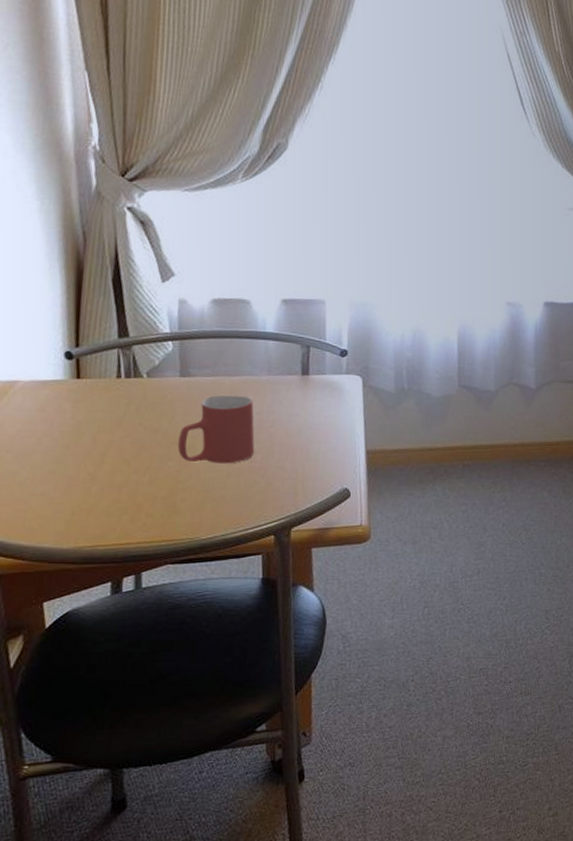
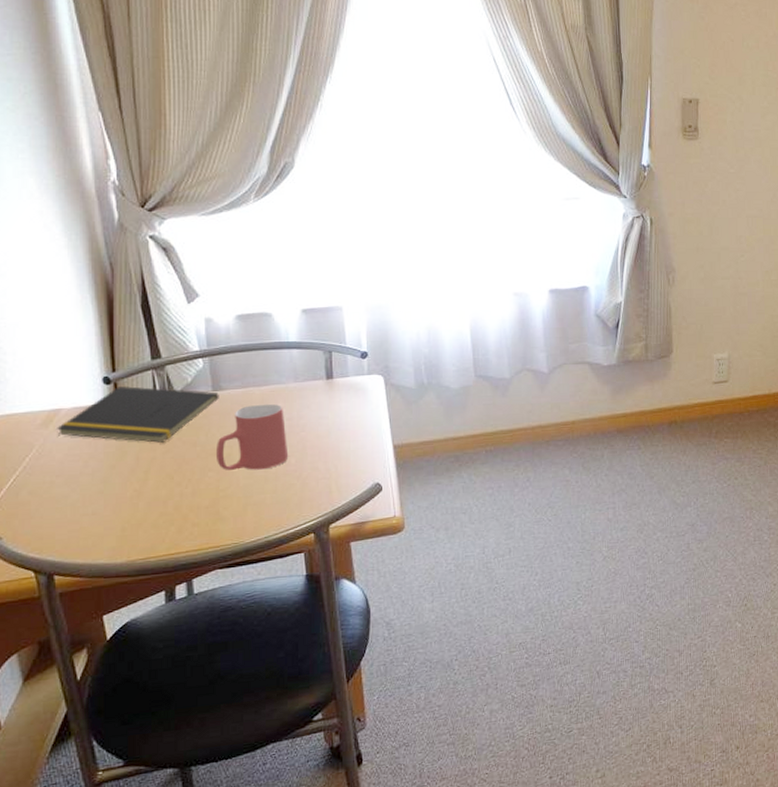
notepad: none [10,363,187,426] -> present [55,386,219,443]

